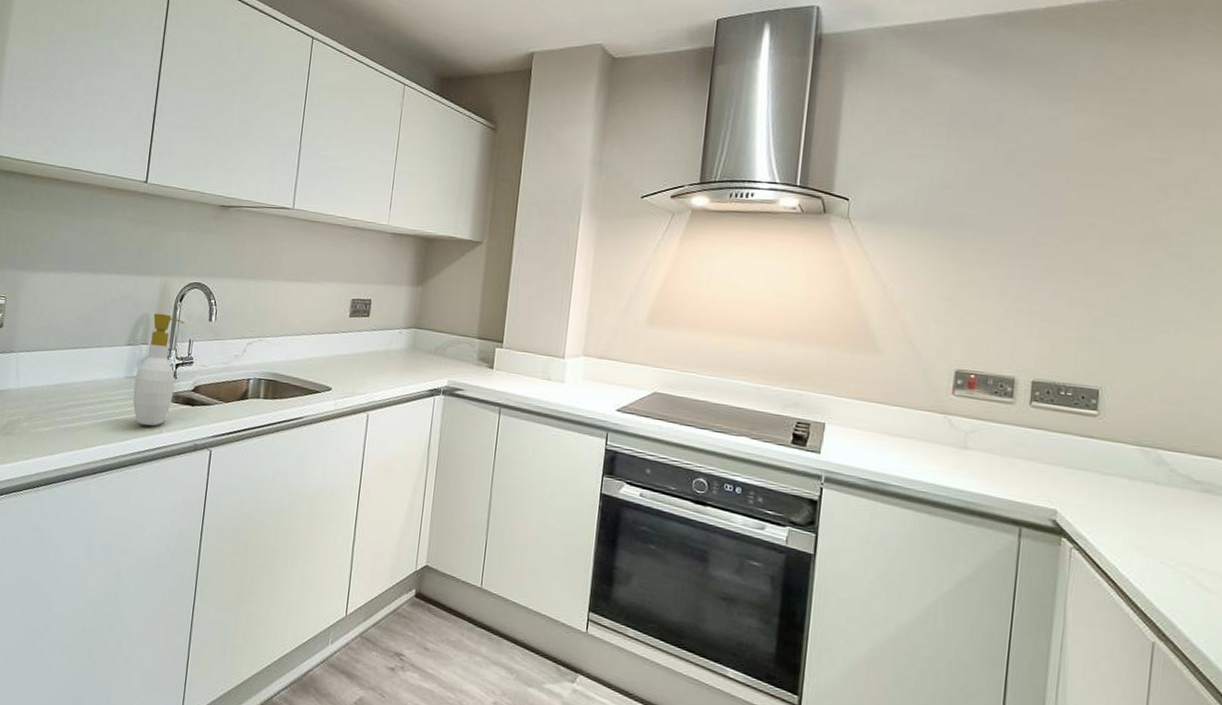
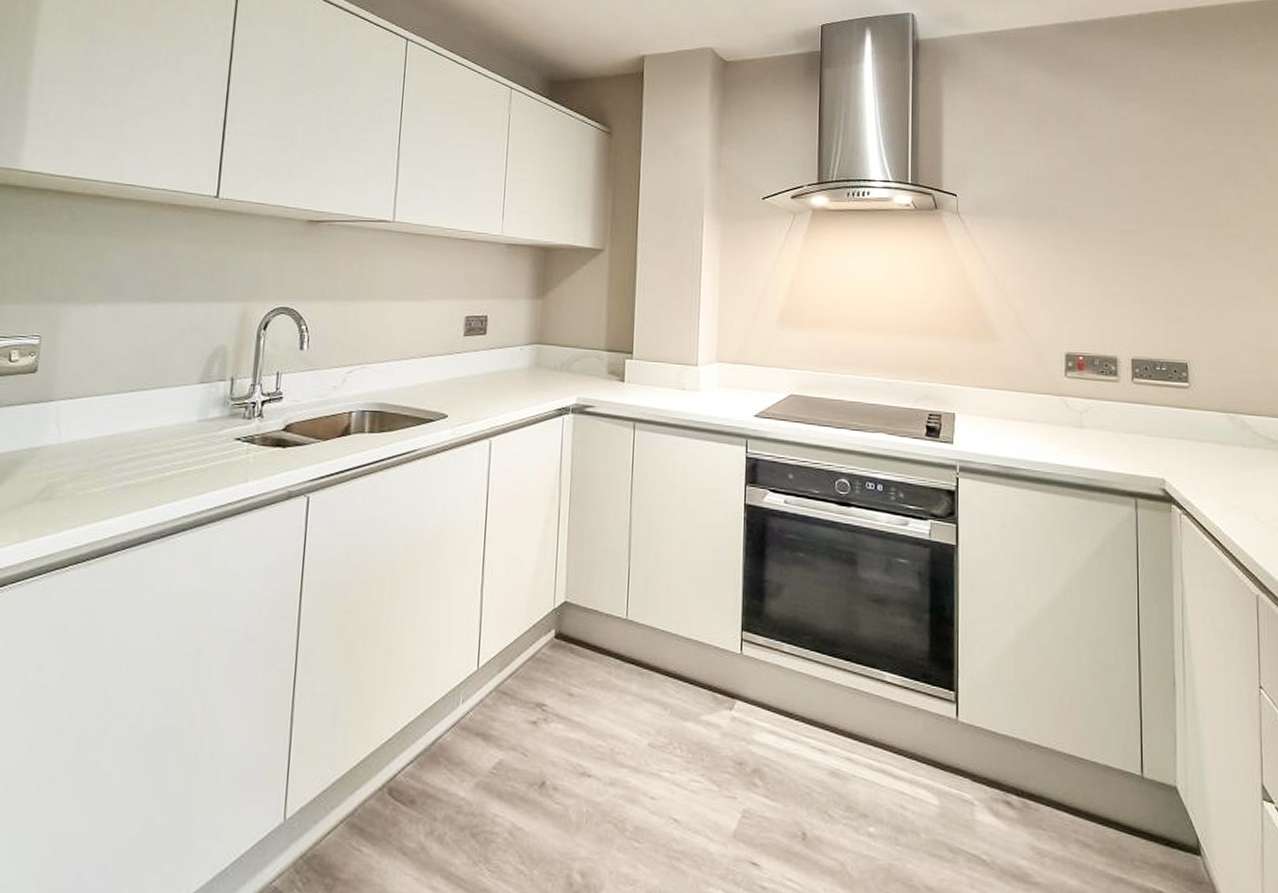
soap bottle: present [133,313,185,427] -> none [209,344,271,475]

